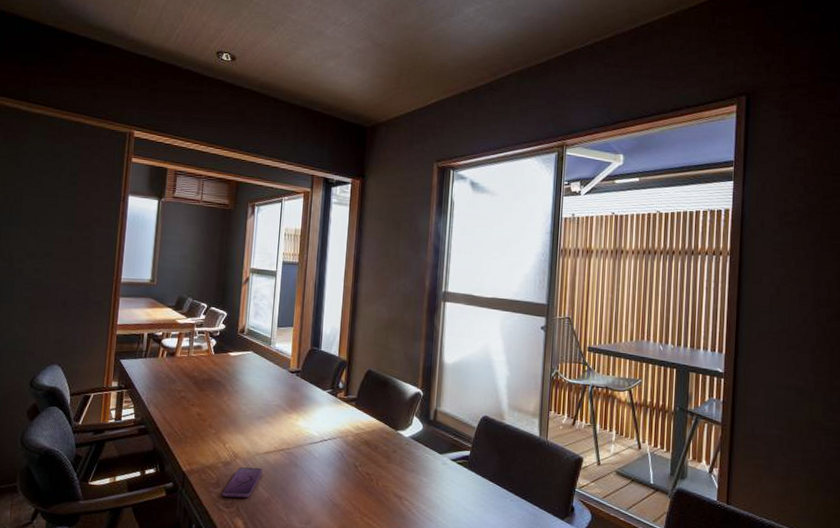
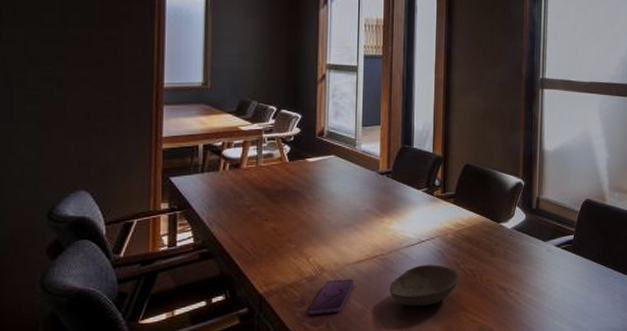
bowl: none [292,463,357,504] -> present [389,265,459,307]

